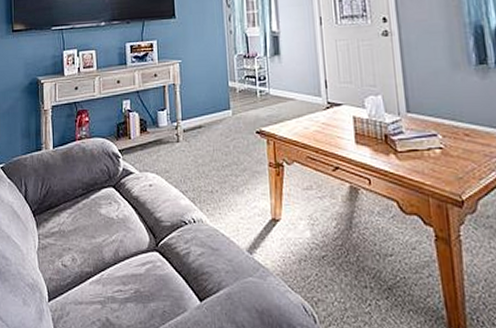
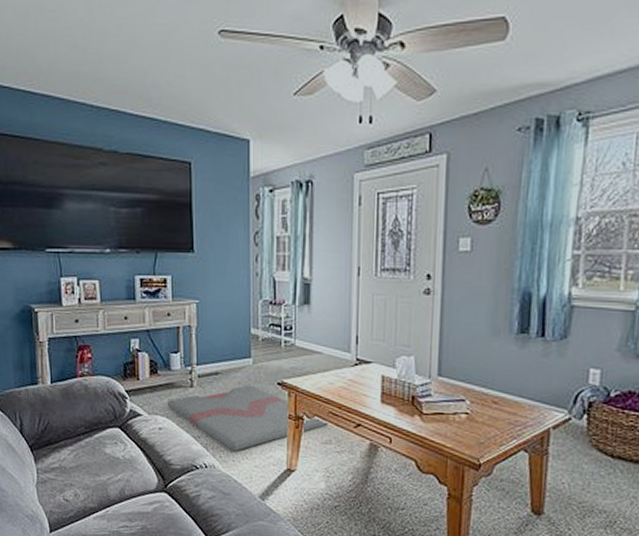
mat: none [157,136,308,204] -> present [168,385,329,452]

